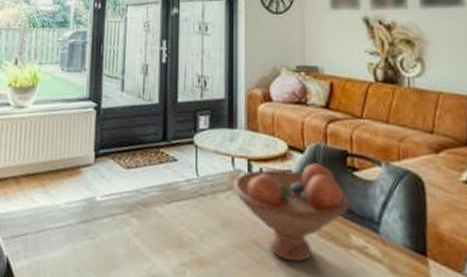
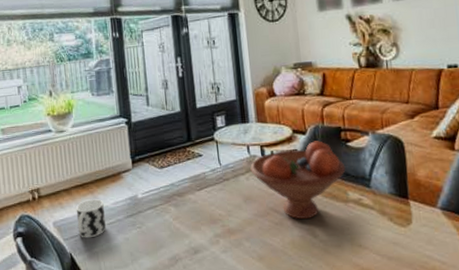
cup: none [20,193,55,242] -> present [76,199,106,238]

